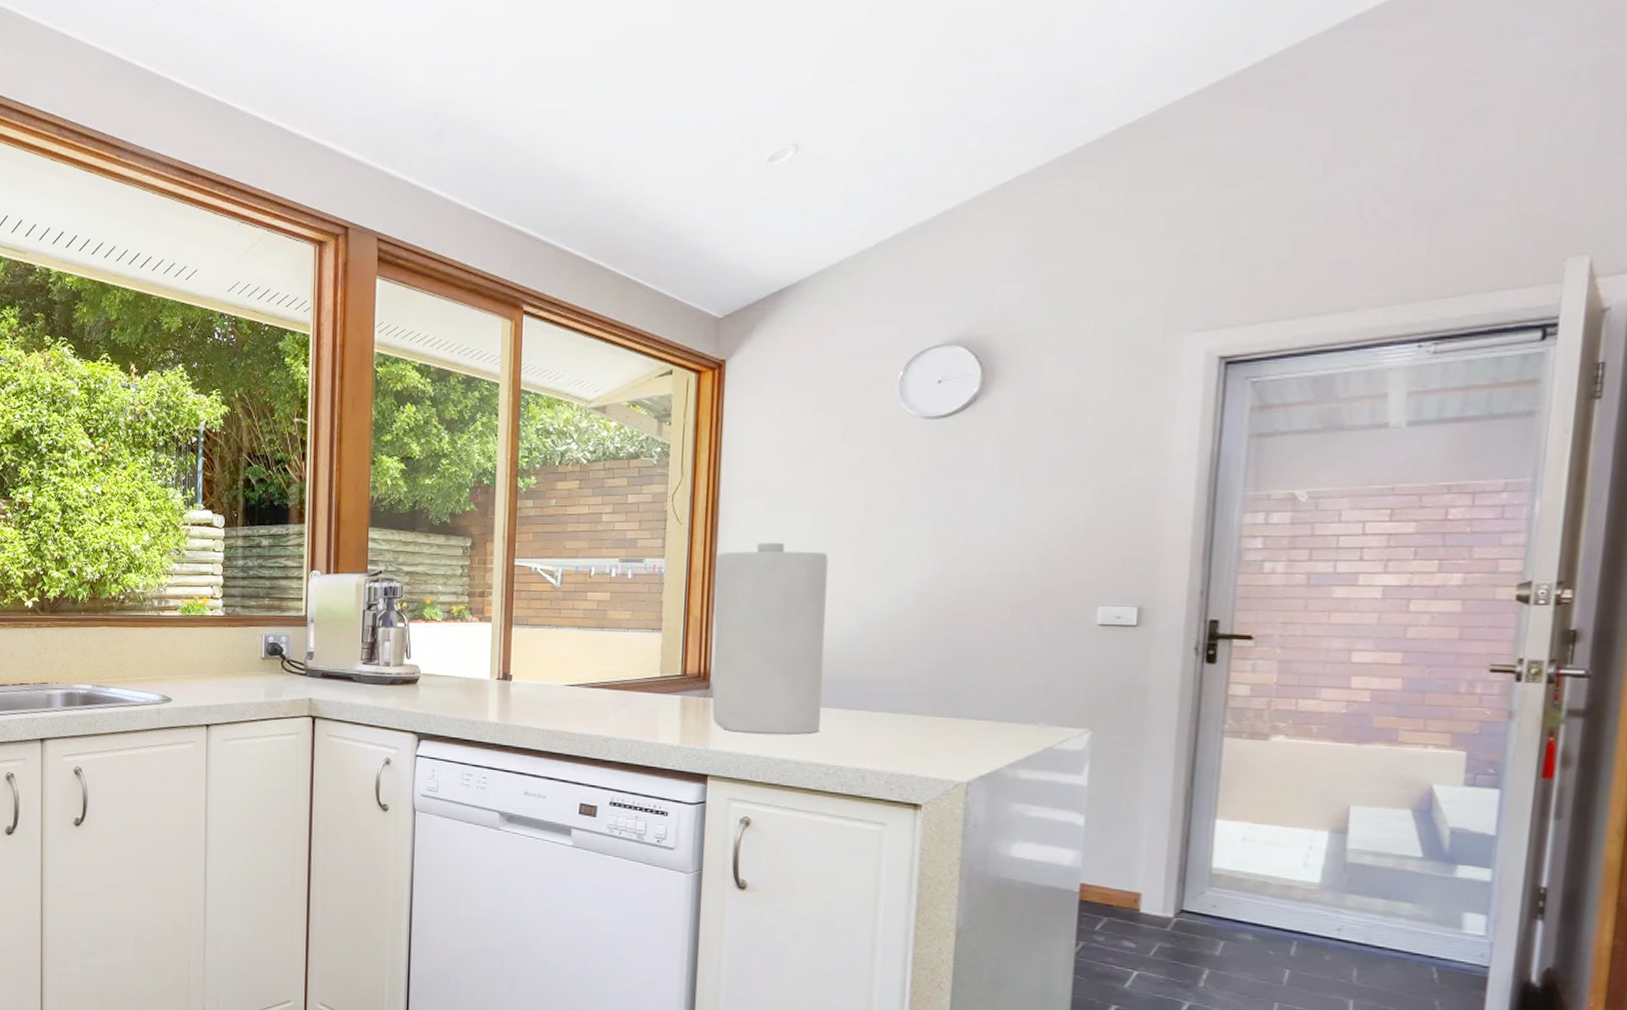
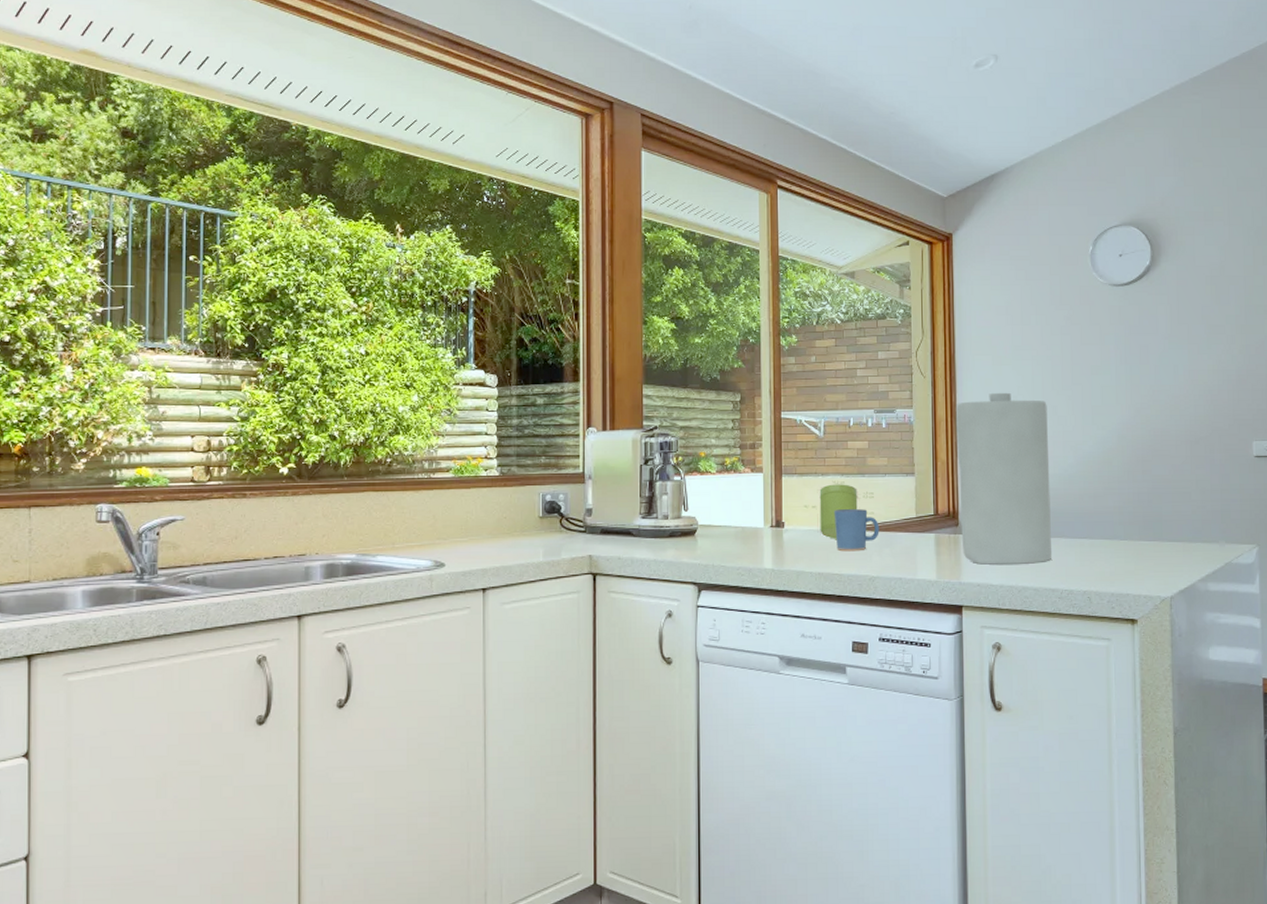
canister: none [535,633,614,697] -> present [804,480,874,540]
mug: none [567,664,618,710] -> present [834,509,879,552]

